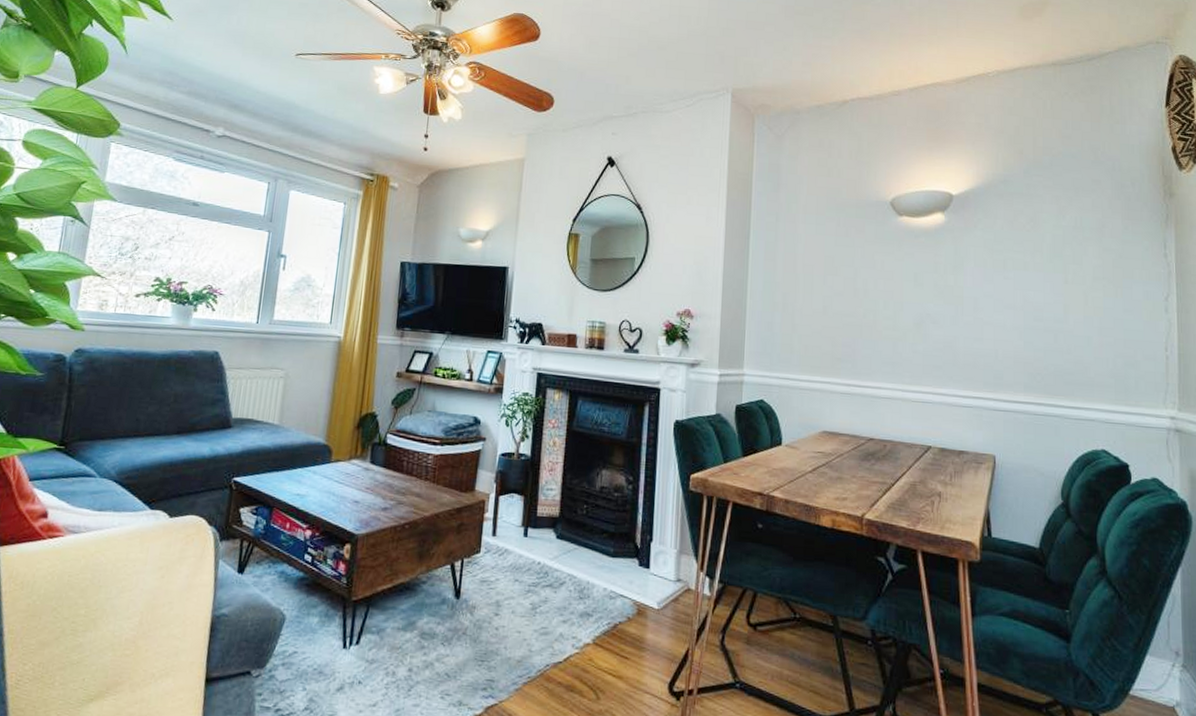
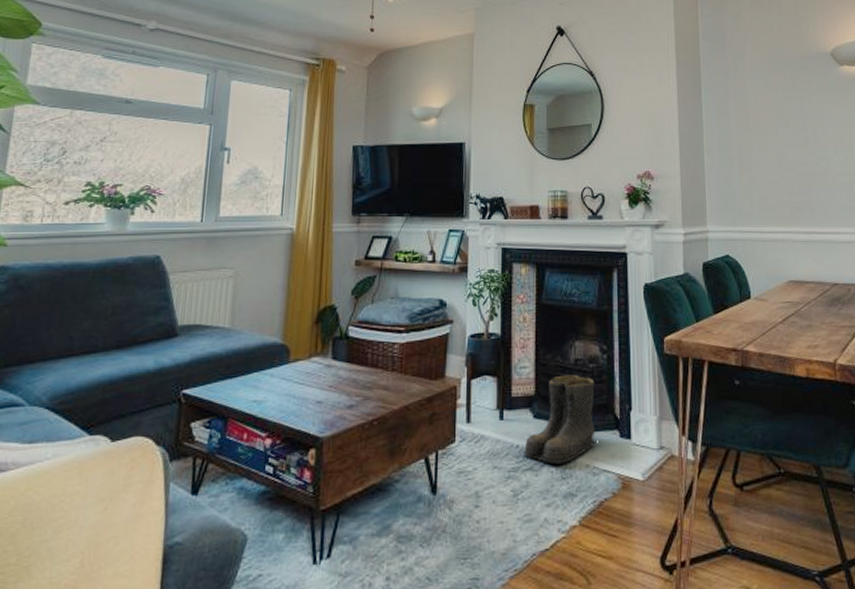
boots: none [543,500,618,585] -> present [522,375,597,464]

